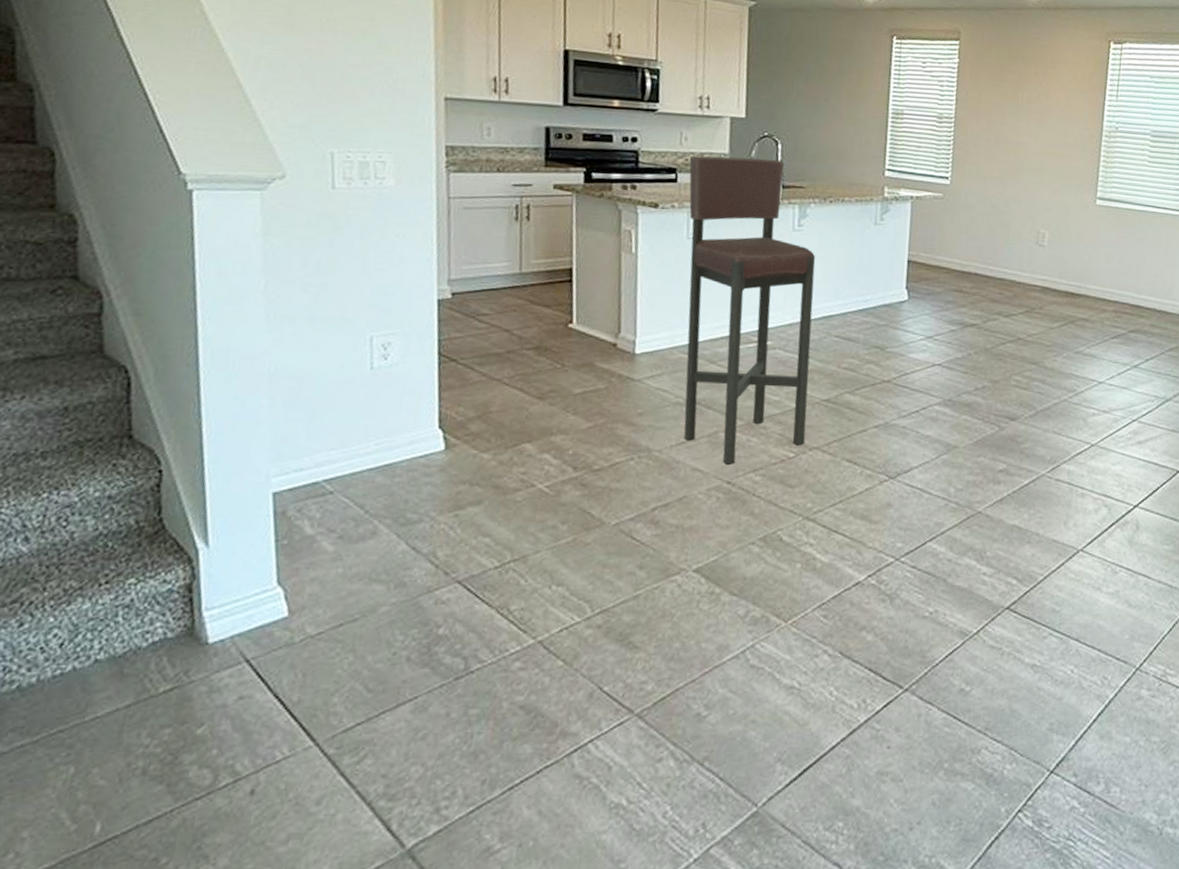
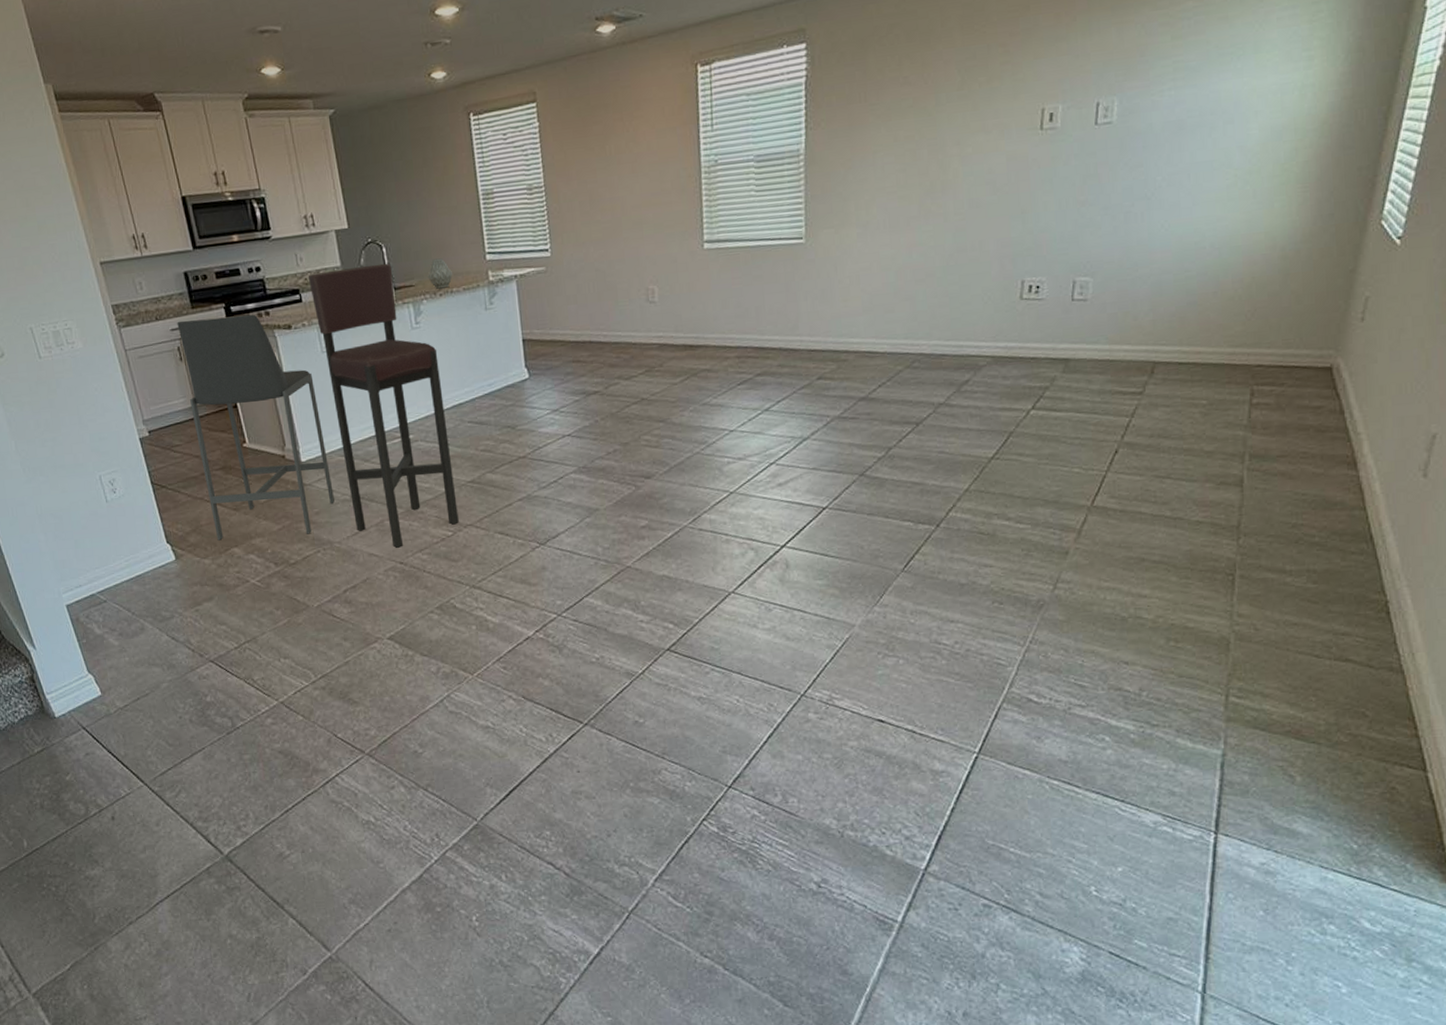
bar stool: none [506,177,671,438] -> present [177,314,335,541]
vase: none [820,165,848,196] -> present [427,258,454,289]

